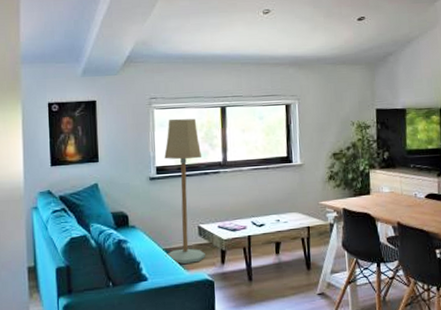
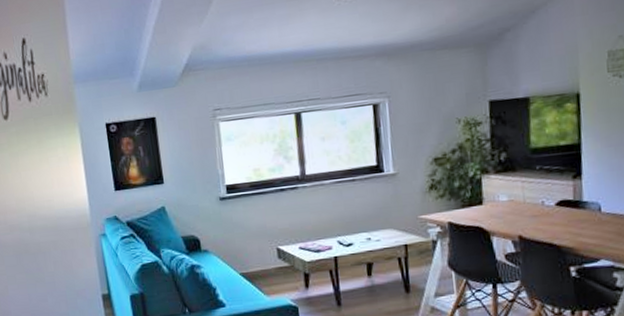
floor lamp: present [164,118,205,264] -> none [234,129,287,289]

